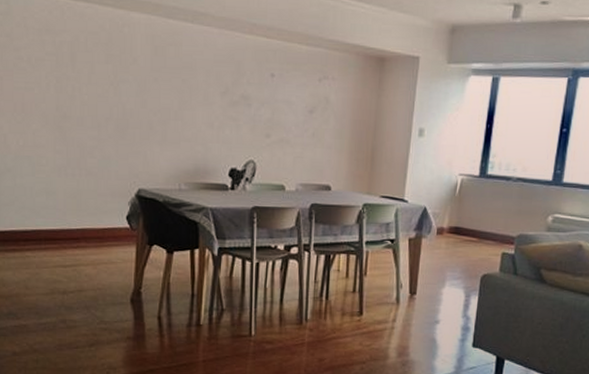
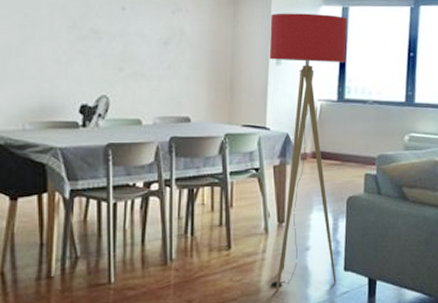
floor lamp: none [399,82,497,360] -> present [269,13,347,292]

